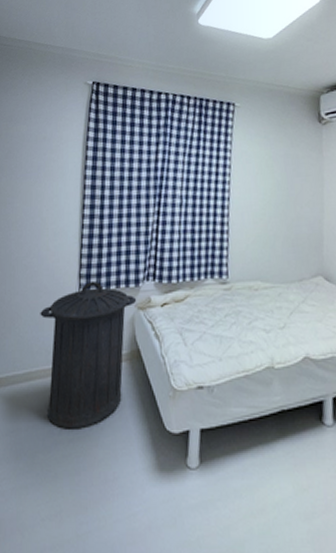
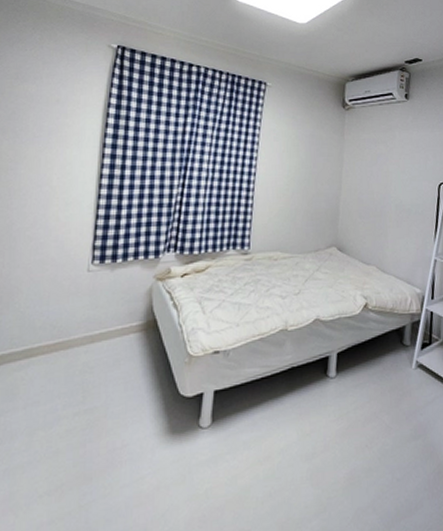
trash can: present [40,280,137,429] -> none [45,252,156,404]

